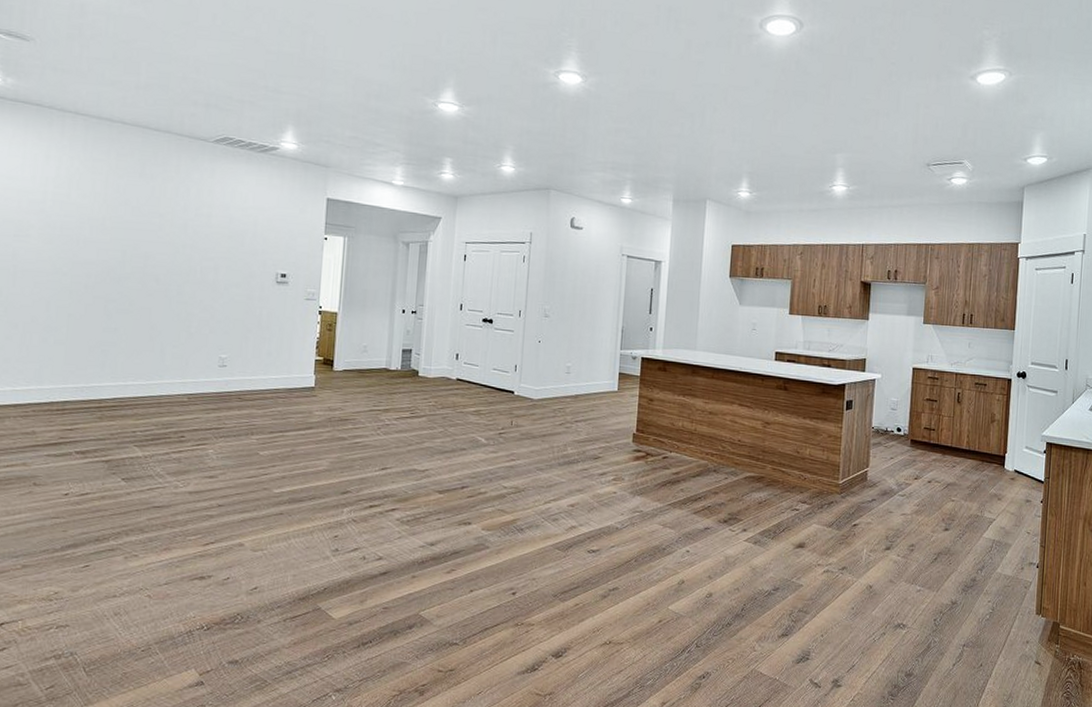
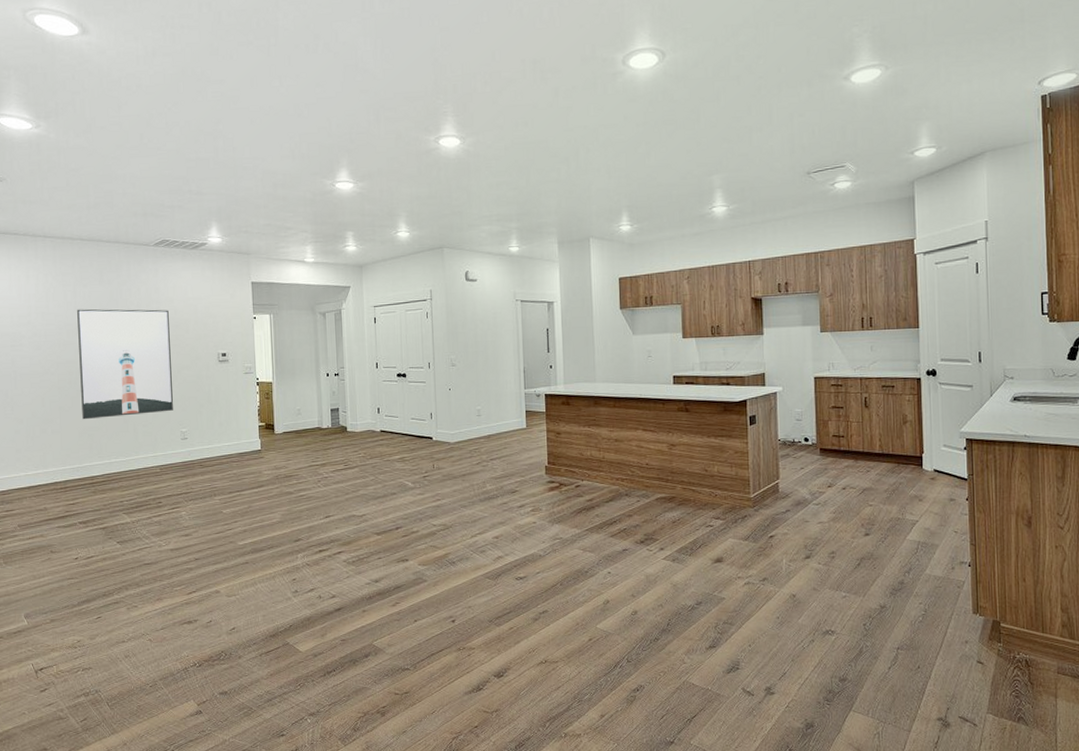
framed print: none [96,202,222,333] -> present [77,309,173,420]

